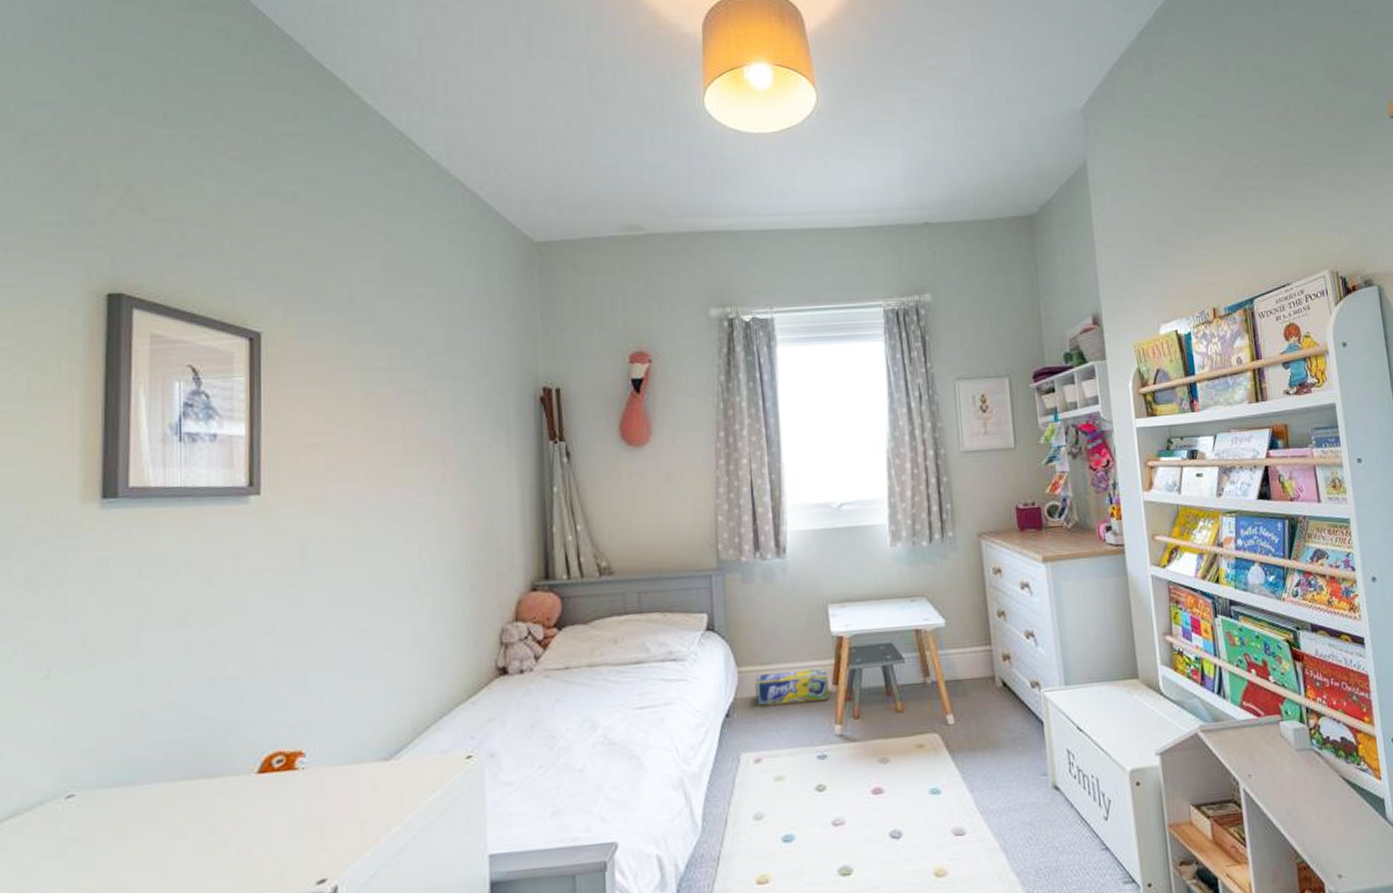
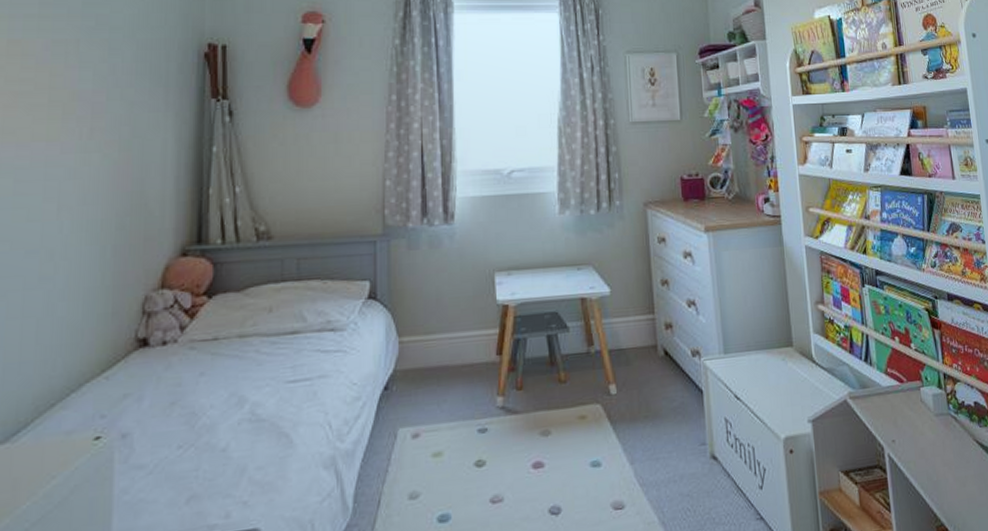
box: present [755,668,829,706] -> none [416,337,492,378]

